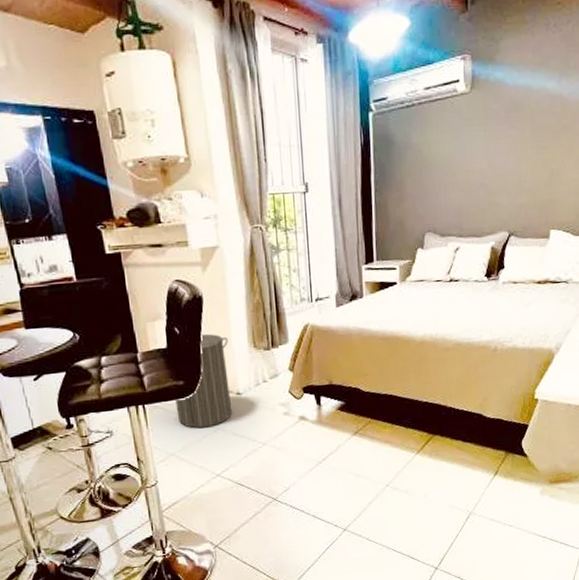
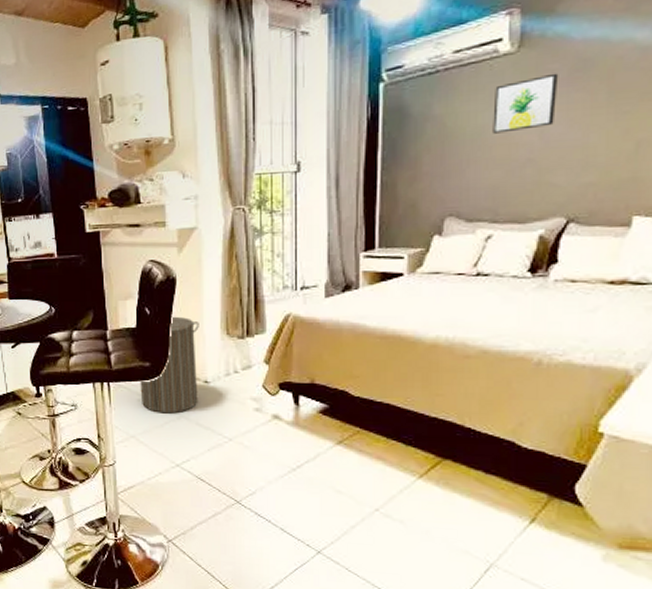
wall art: none [455,112,499,162] -> present [493,73,559,134]

